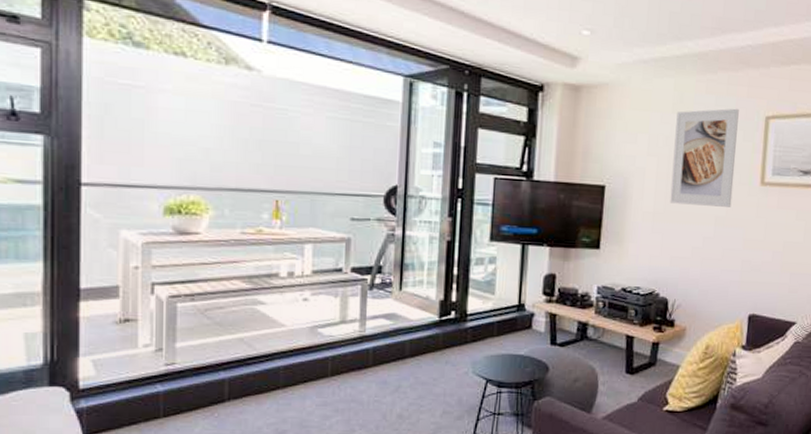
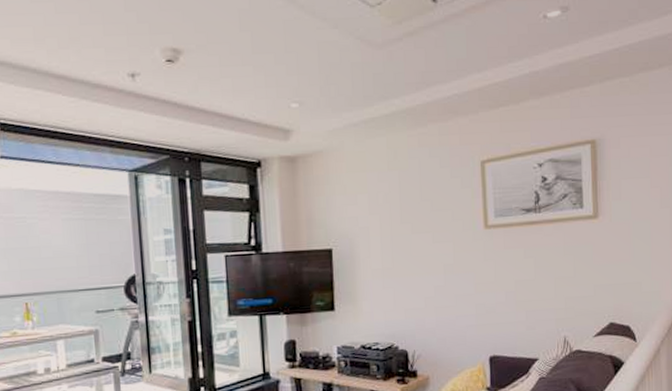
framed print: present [670,108,739,207] -> none [393,157,458,258]

